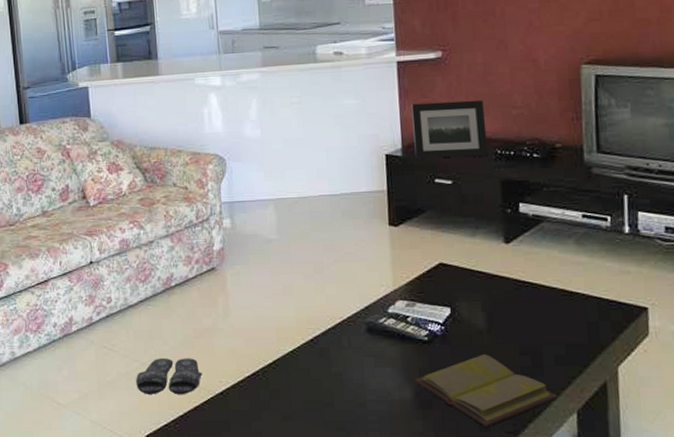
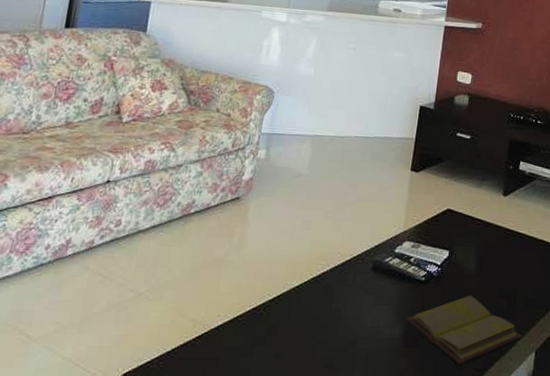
slippers: present [136,358,202,394] -> none [126,289,202,328]
picture frame: present [411,99,489,160] -> none [444,64,507,118]

